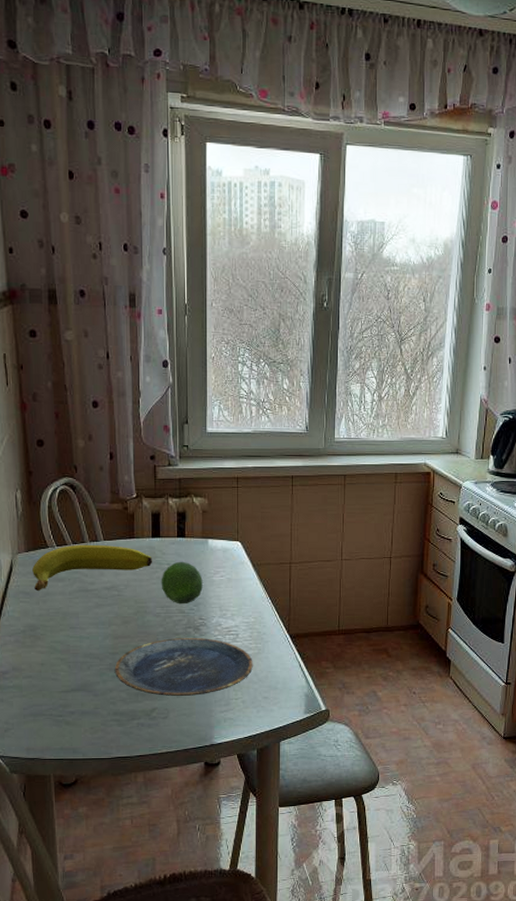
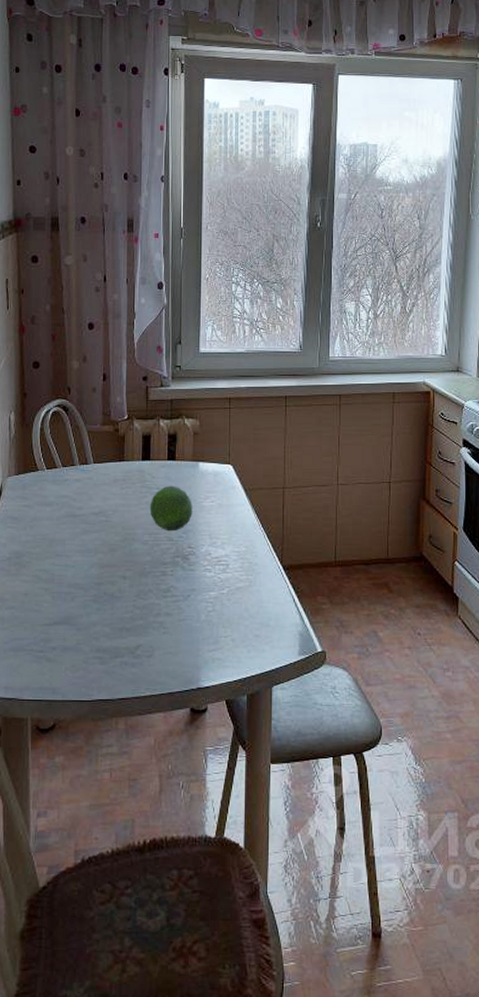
banana: present [32,544,153,592] -> none [21,467,142,517]
plate: present [115,637,253,696] -> none [100,567,244,632]

